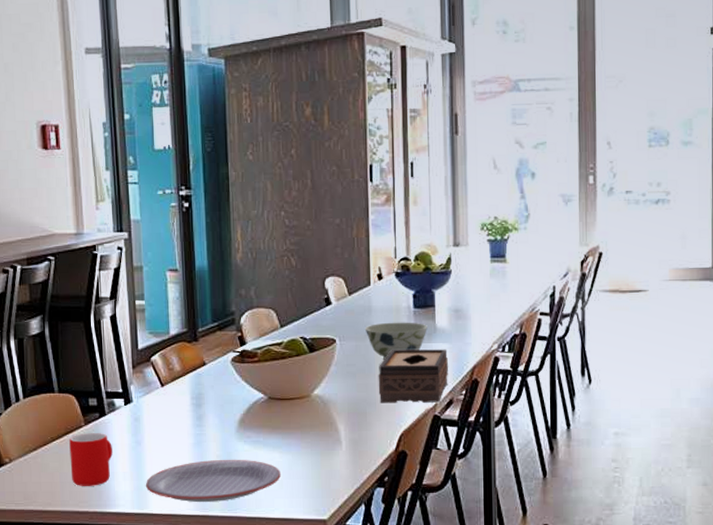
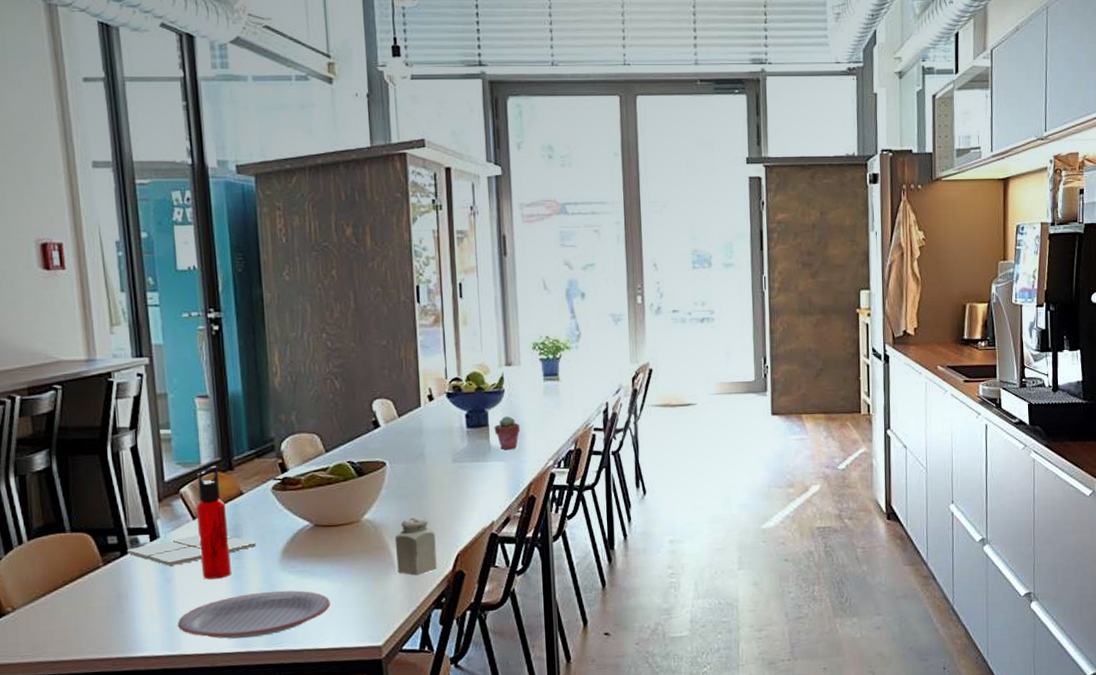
mug: present [69,433,113,486] -> none [85,573,138,632]
drink coaster: none [105,401,216,430] -> present [127,535,256,567]
water bottle: none [164,337,193,444] -> present [195,466,231,580]
salt shaker: none [342,395,381,453] -> present [394,517,437,576]
bowl: present [364,322,427,360] -> none [416,442,482,481]
tissue box: present [378,349,448,403] -> none [431,467,505,525]
potted succulent: none [440,298,466,331] -> present [494,416,520,449]

